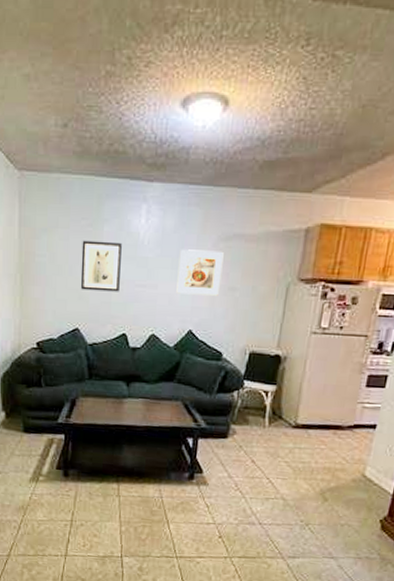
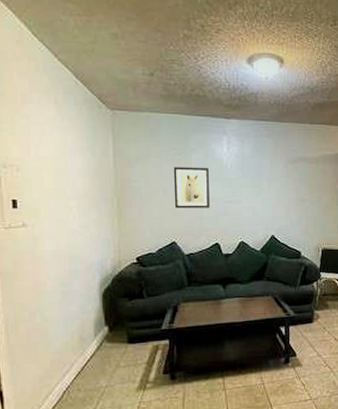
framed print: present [176,249,224,296] -> none [257,171,293,207]

